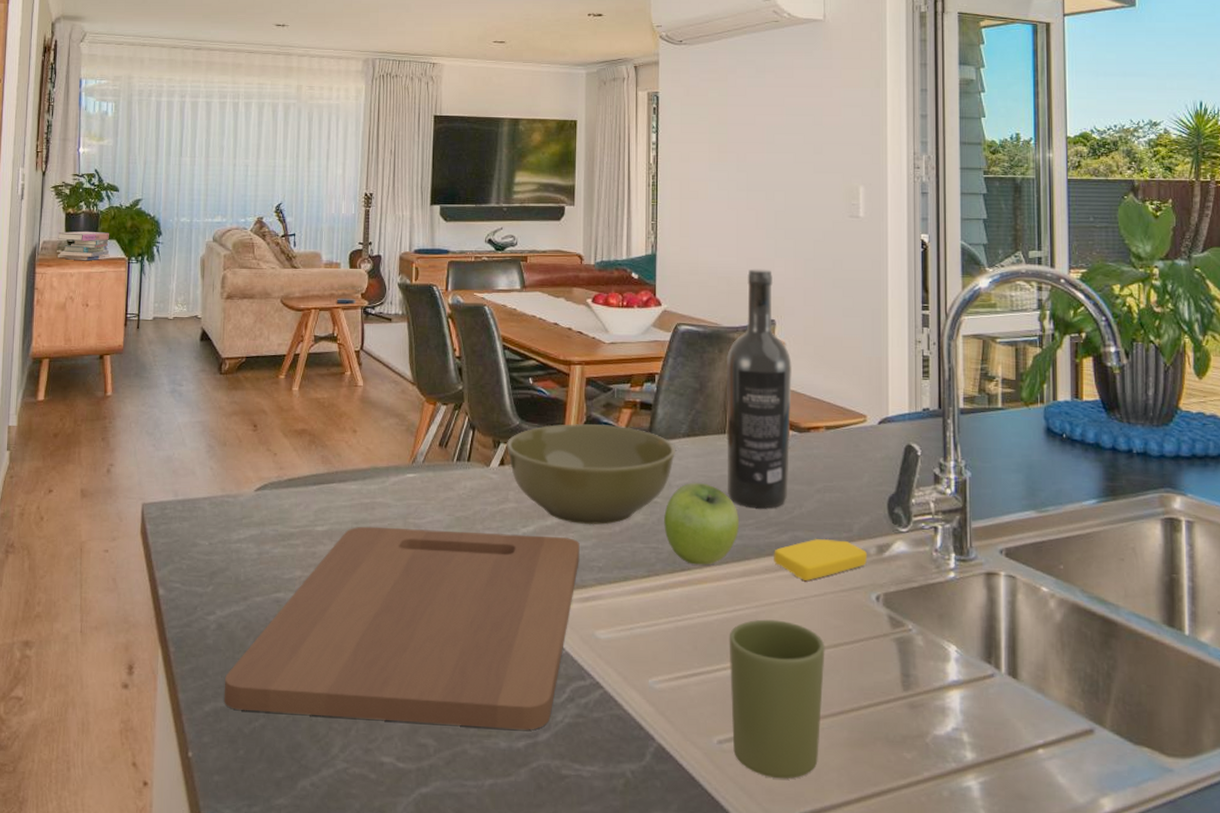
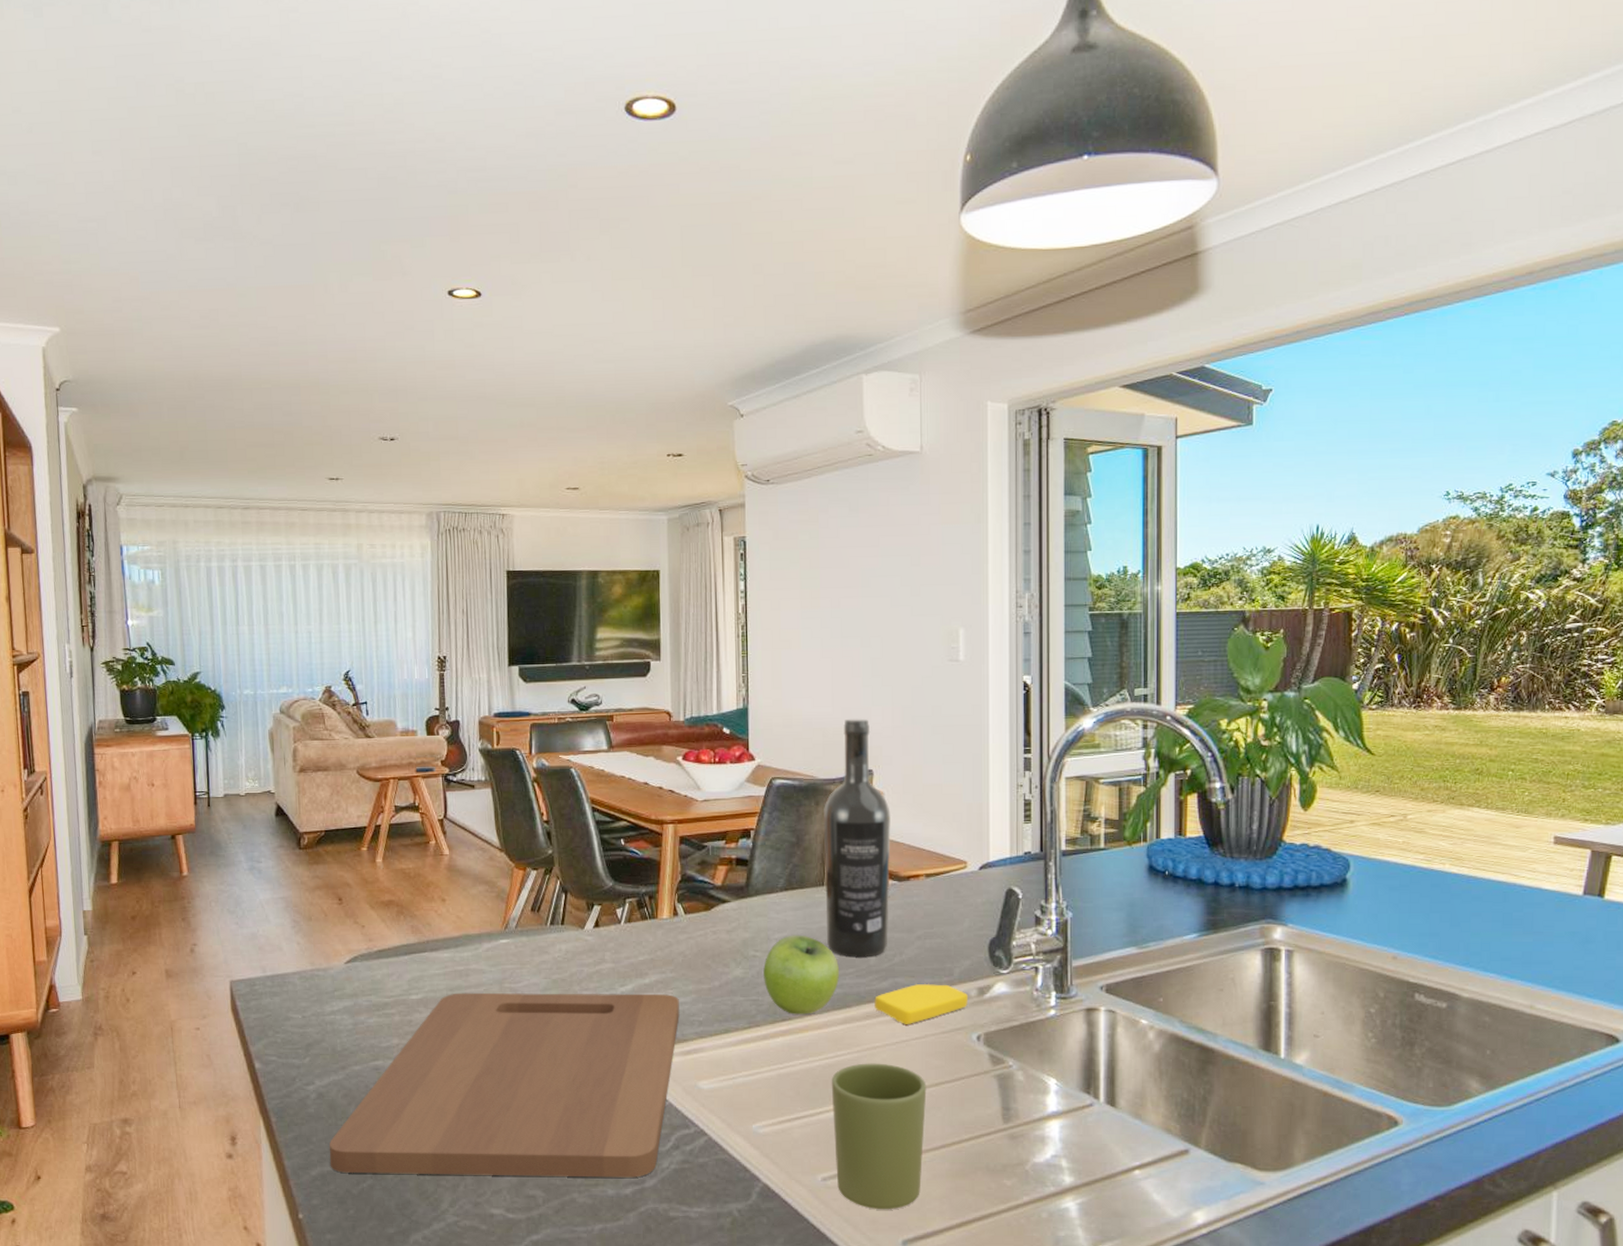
books: present [58,231,110,261] -> none [114,708,172,739]
bowl: present [507,423,676,525] -> none [601,882,774,981]

